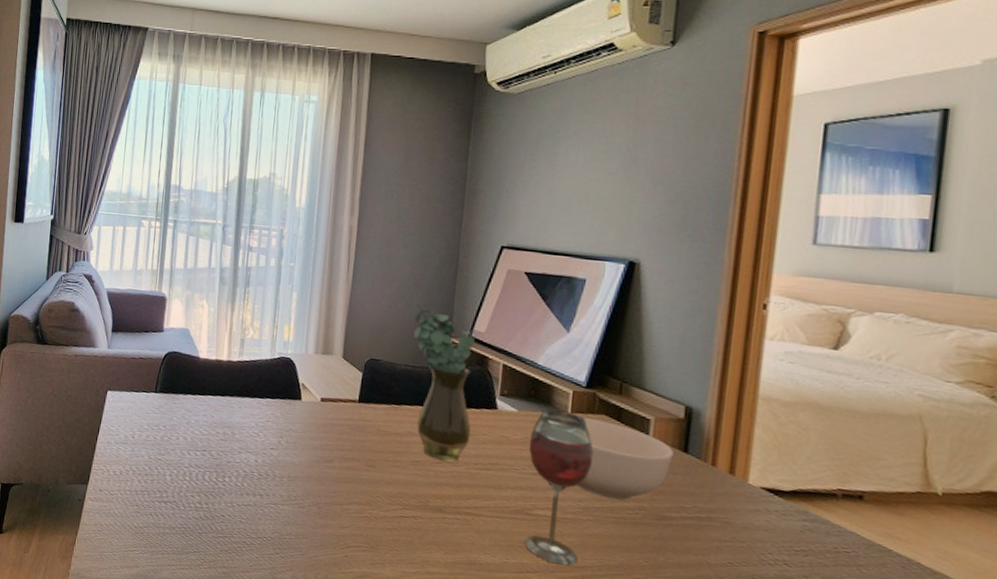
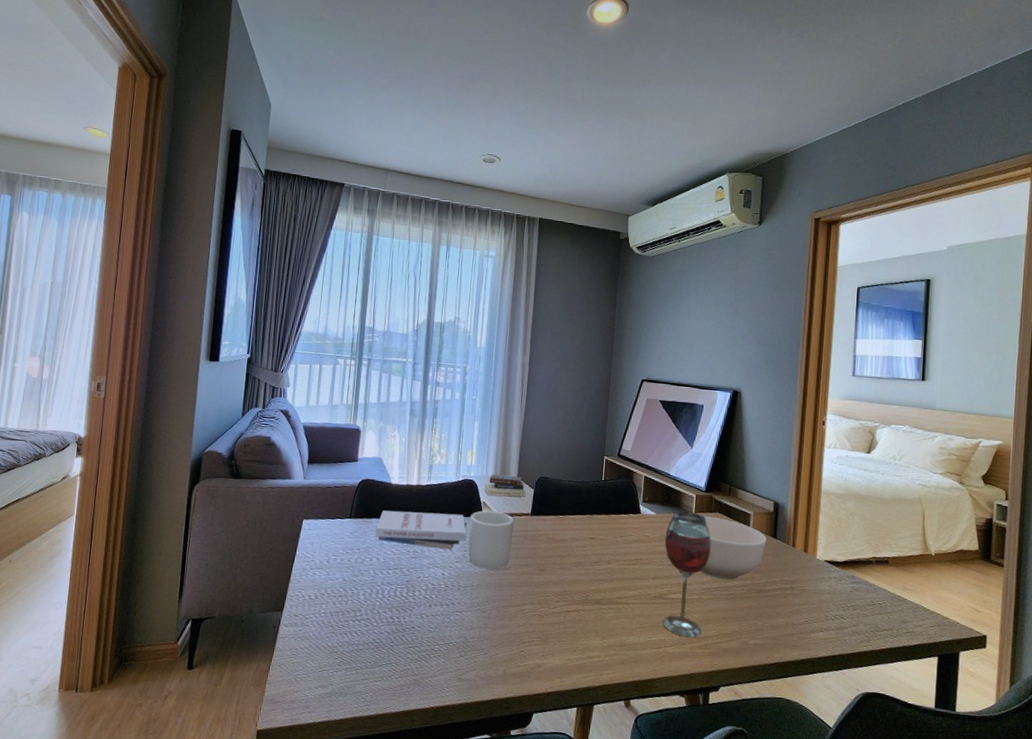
books: none [182,386,283,435] -> present [375,510,467,550]
mug: none [284,393,338,461] -> present [468,510,514,570]
books: none [303,353,353,381] -> present [484,474,526,497]
vase: present [413,304,475,462] -> none [575,428,623,561]

